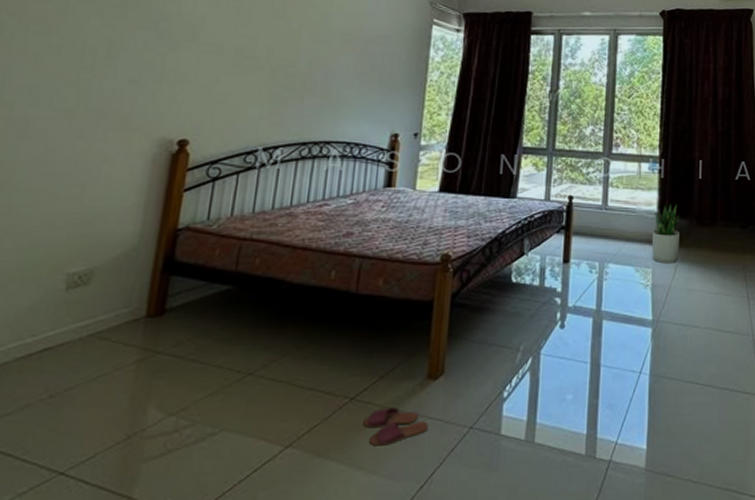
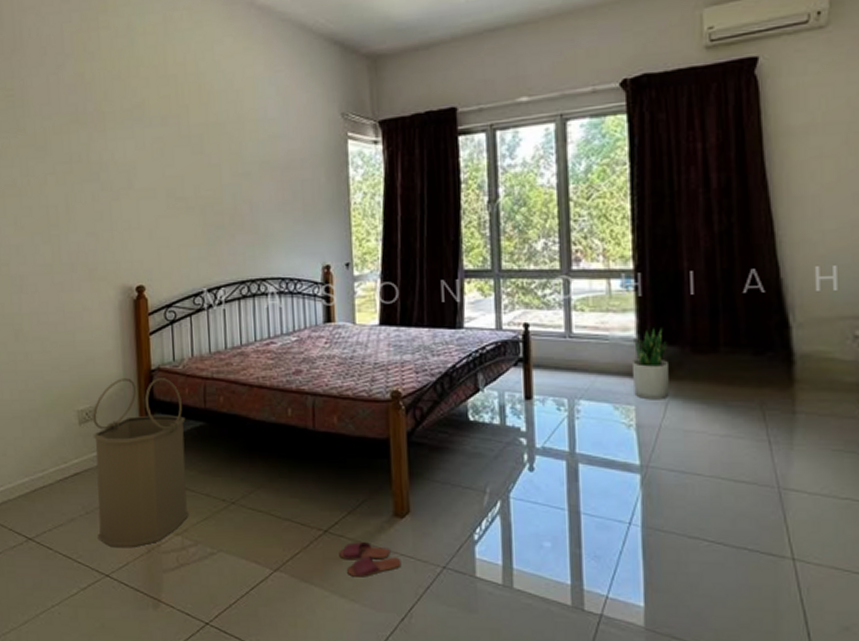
basket: none [58,237,210,437] -> present [93,378,189,548]

